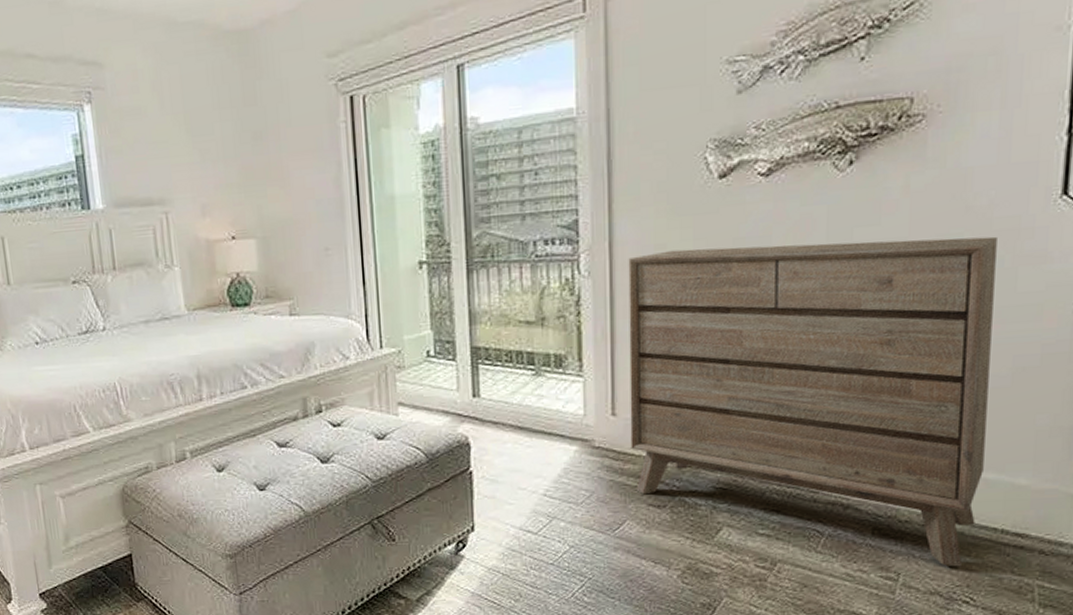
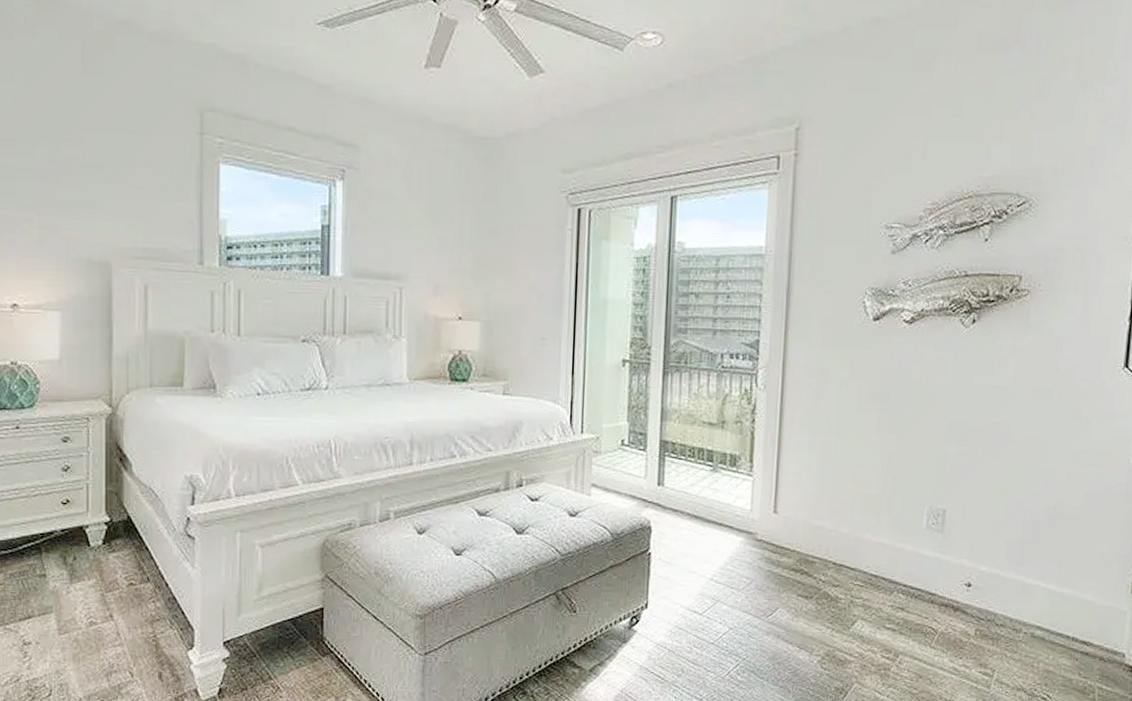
dresser: present [628,236,997,567] -> none [787,375,1078,668]

